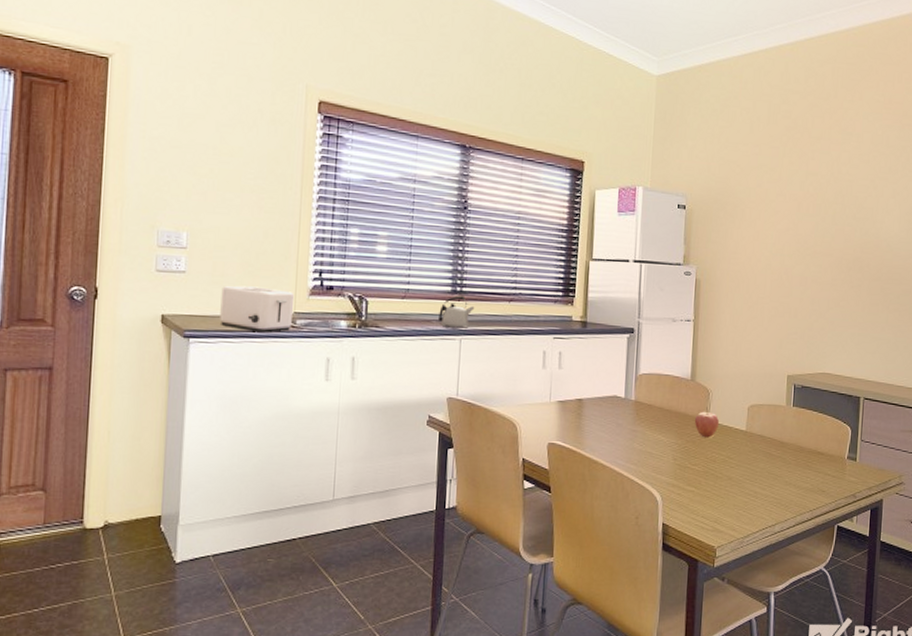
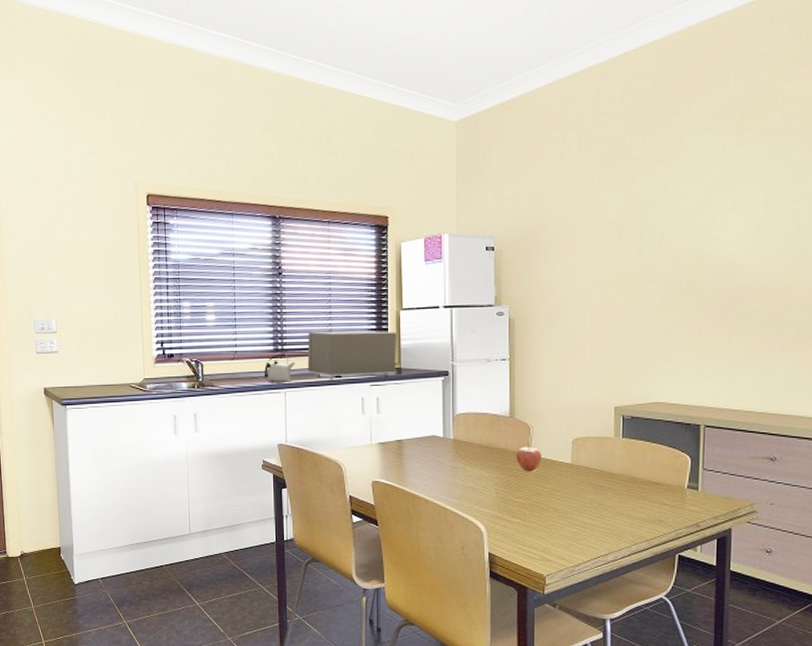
toaster: present [220,285,295,333] -> none [86,359,143,398]
microwave: none [487,274,586,330] -> present [307,331,398,380]

